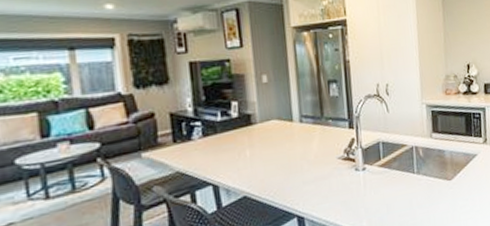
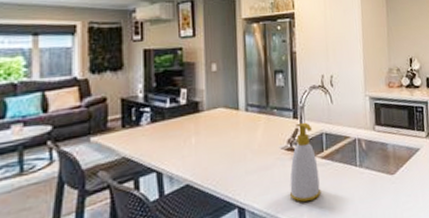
soap bottle: none [347,131,380,210] -> present [289,122,322,202]

